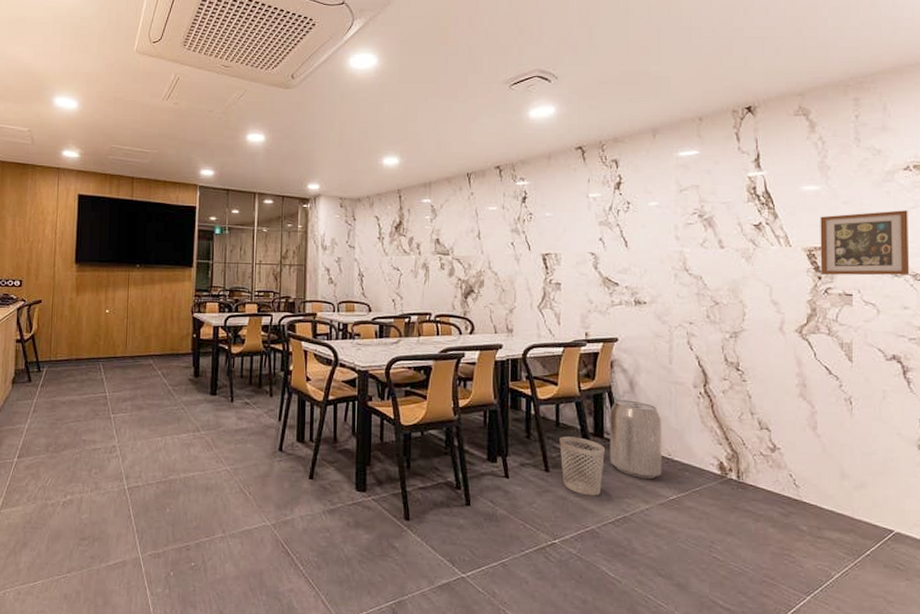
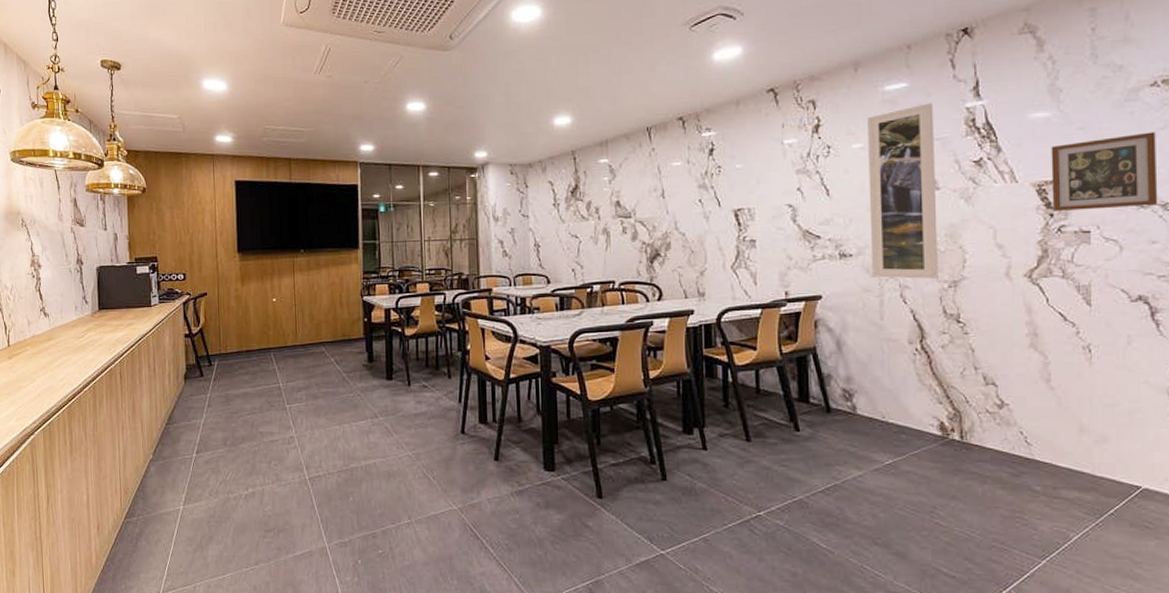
wastebasket: present [559,436,605,496] -> none [761,403,811,465]
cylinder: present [610,399,662,480] -> none [816,361,876,445]
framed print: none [662,170,721,329] -> present [867,103,938,279]

